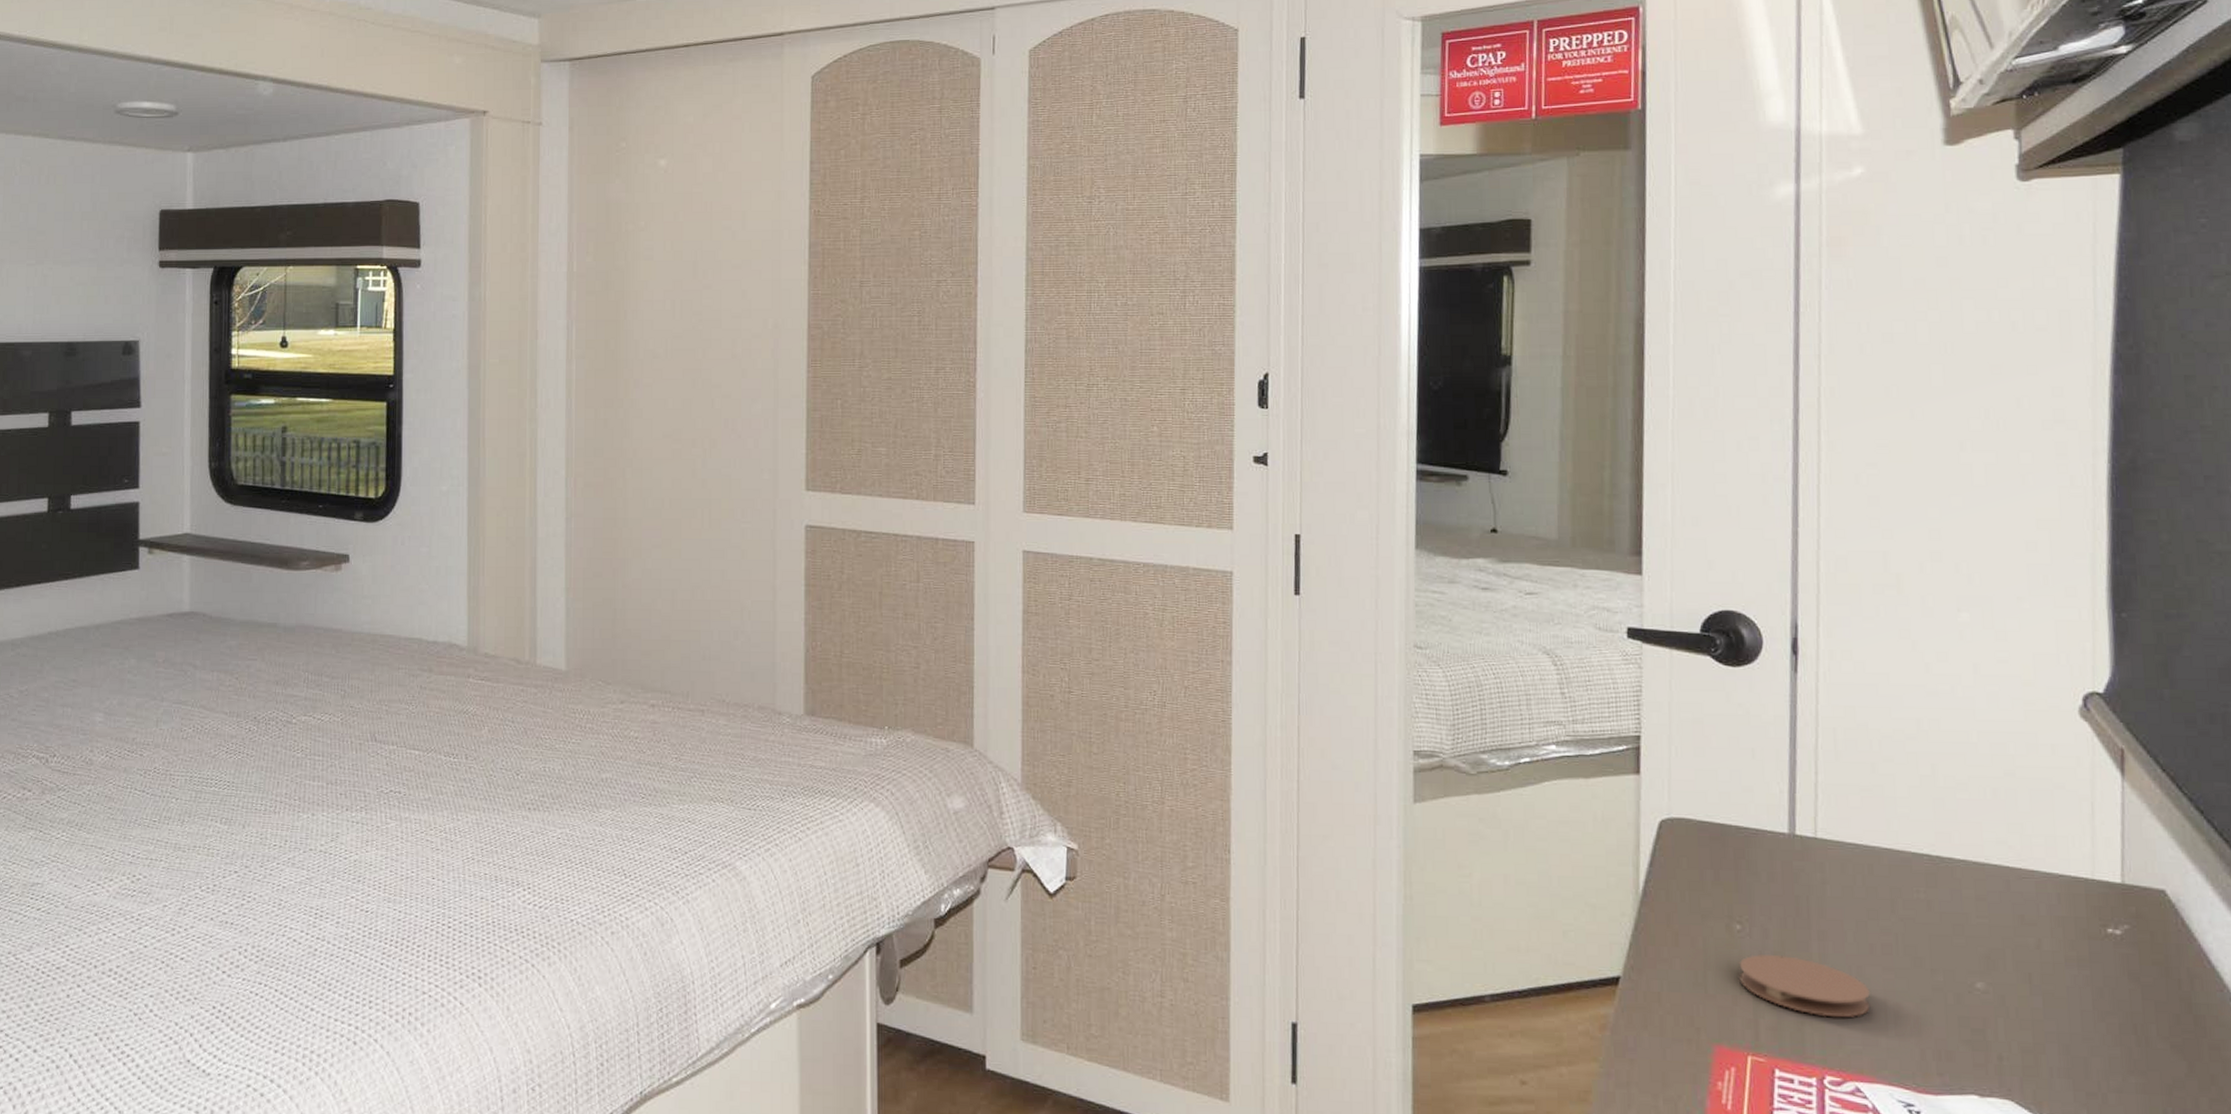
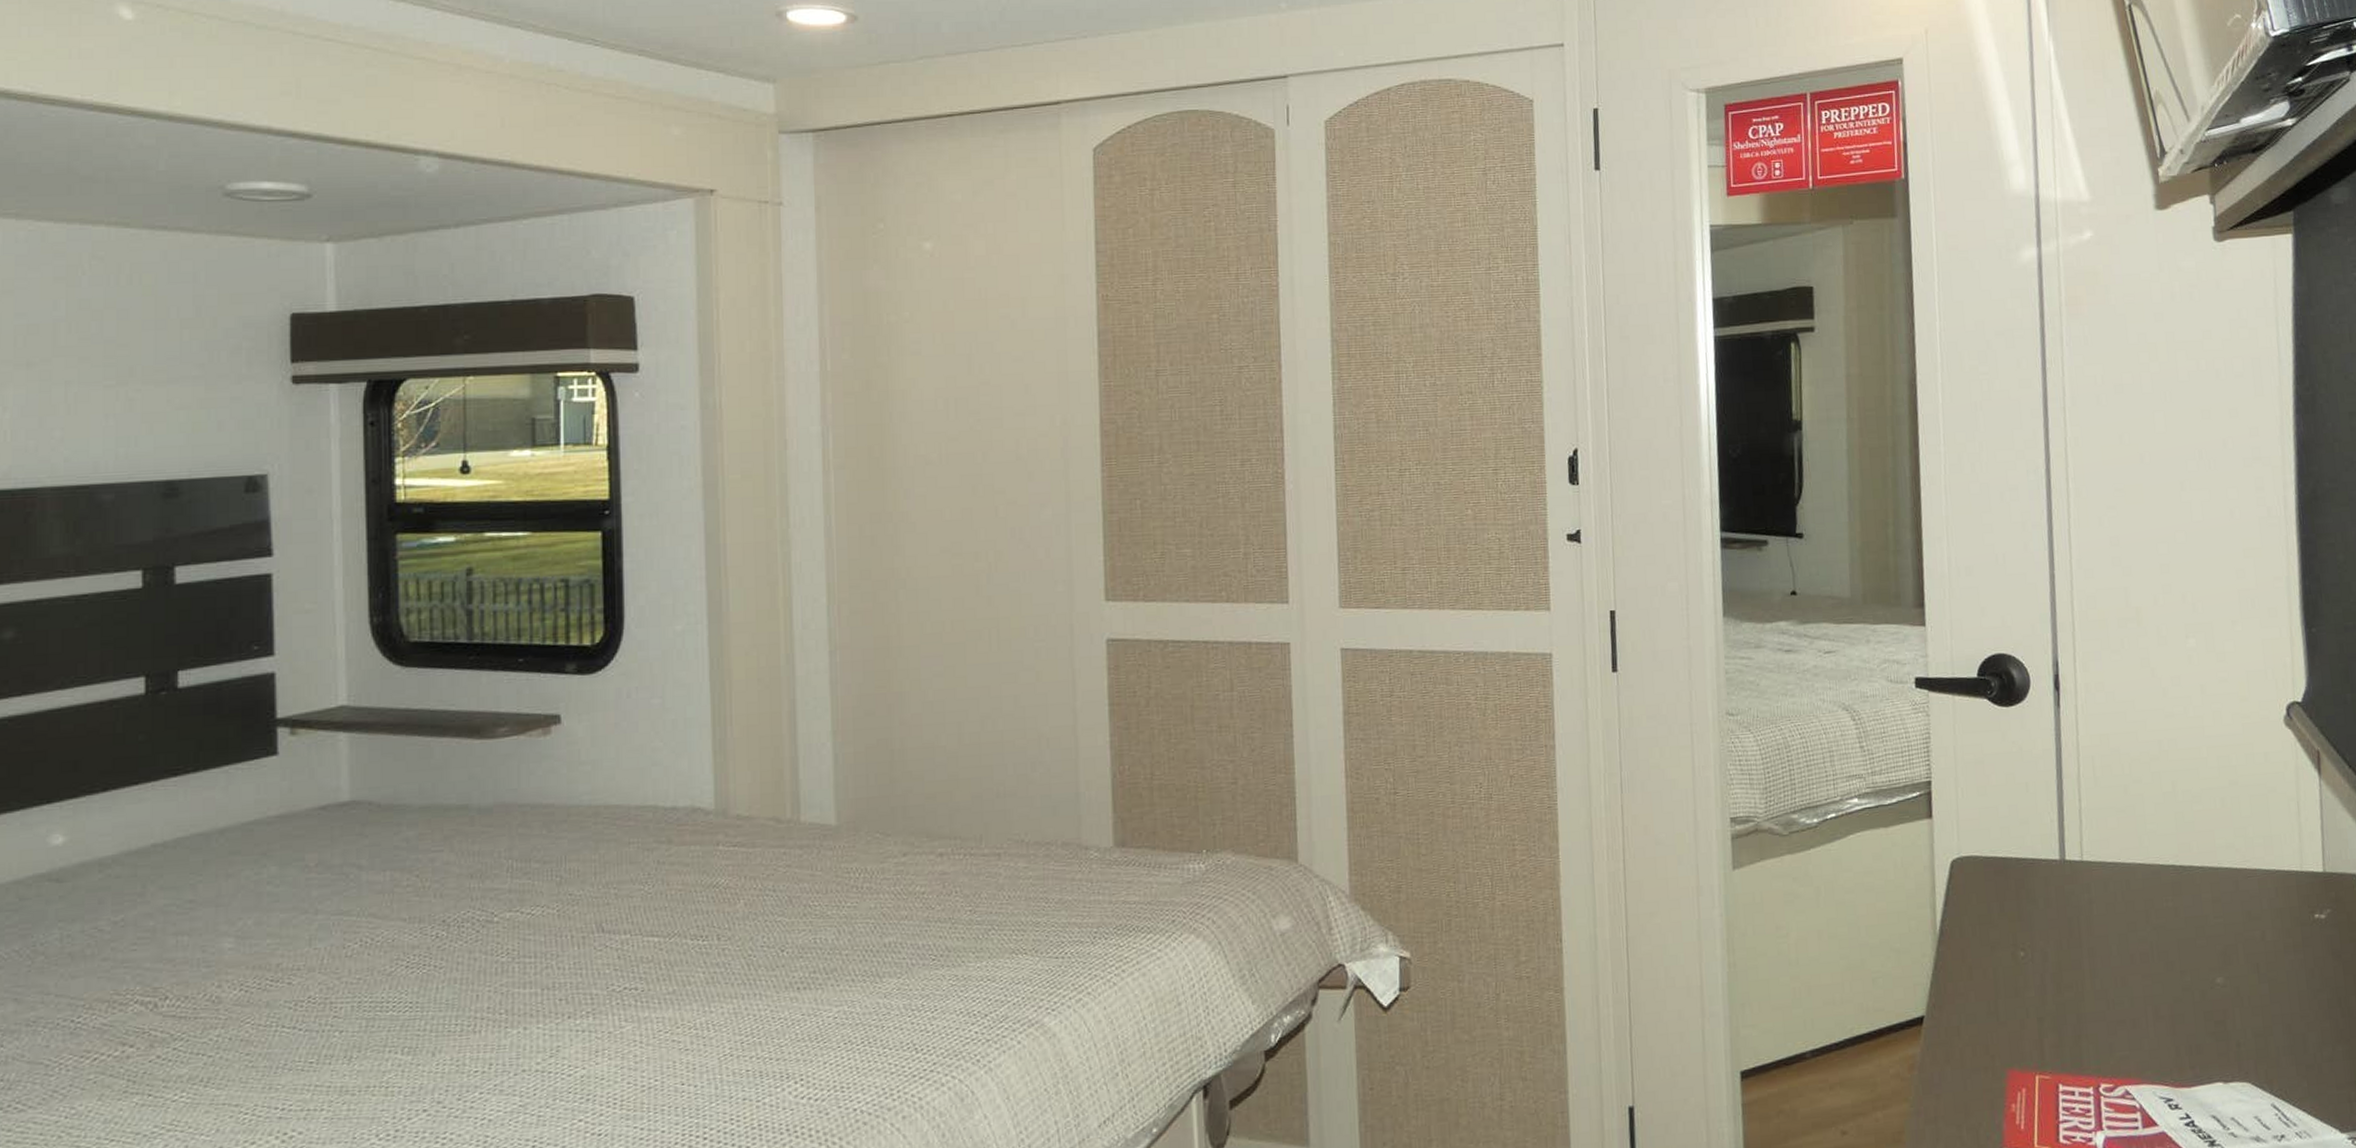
coaster: present [1739,954,1871,1018] -> none [2024,975,2134,1029]

